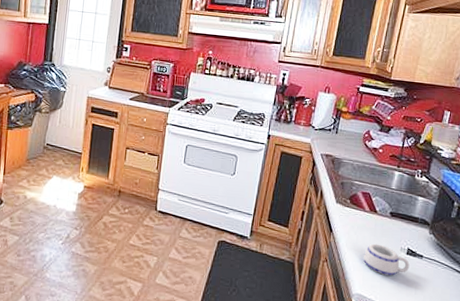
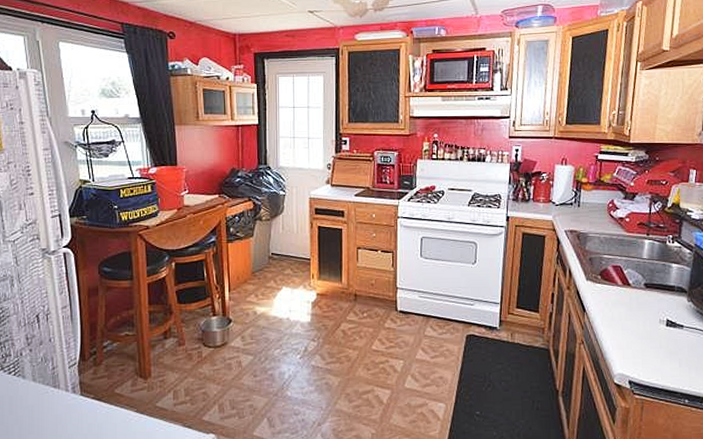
mug: present [364,243,410,276] -> none [622,318,671,351]

